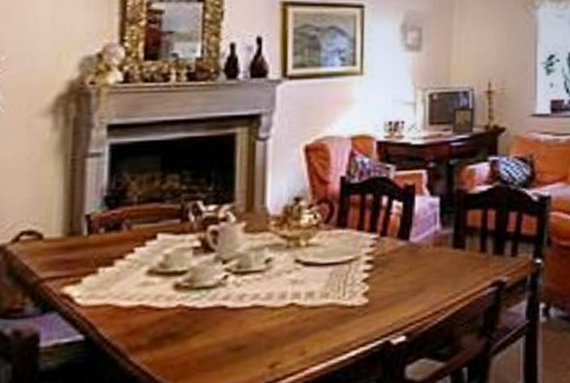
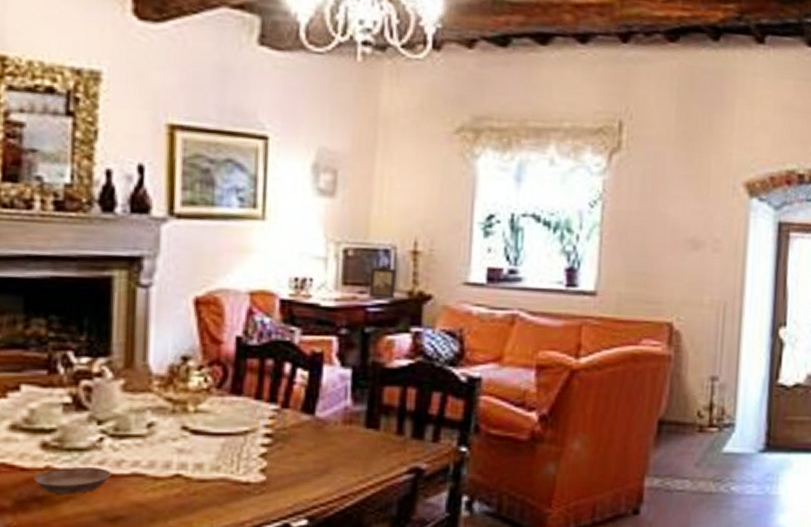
saucer: none [168,302,234,329] -> present [34,466,111,493]

